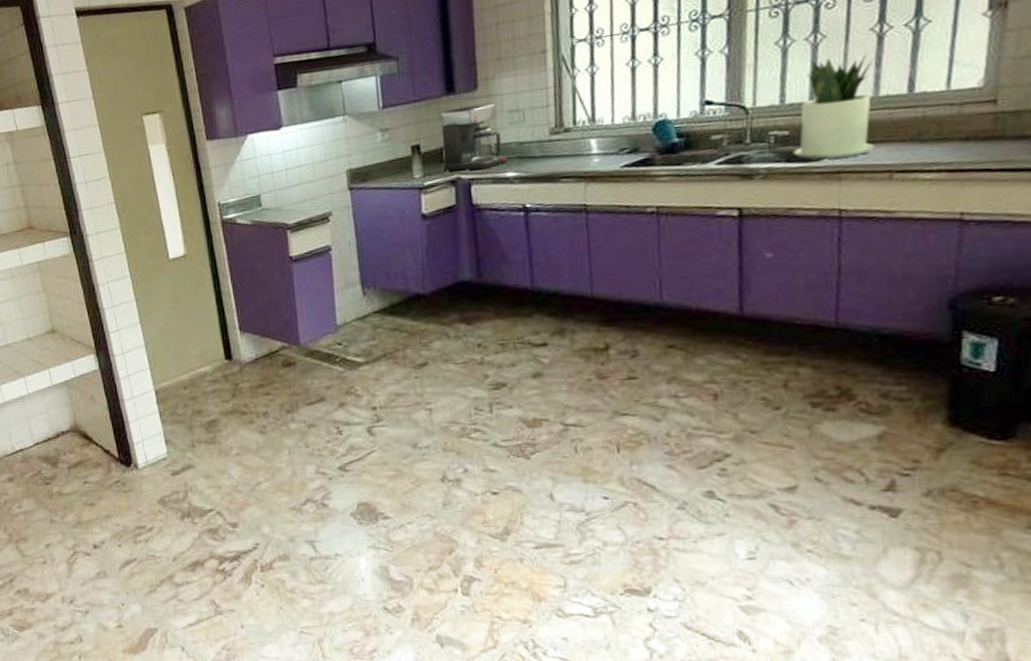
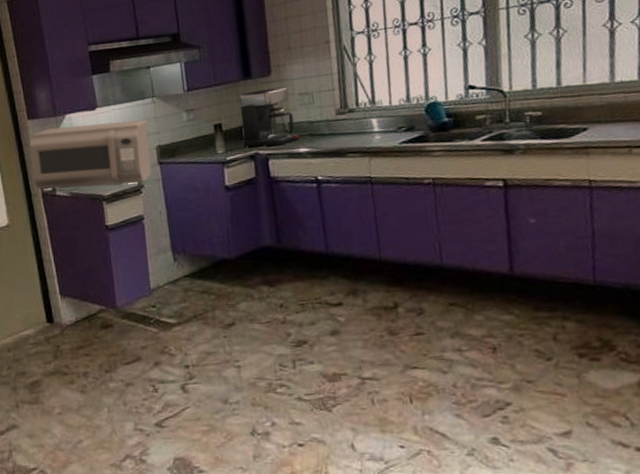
microwave: none [207,140,342,221] -> present [29,119,152,193]
planter: present [793,54,875,160] -> none [546,46,615,137]

